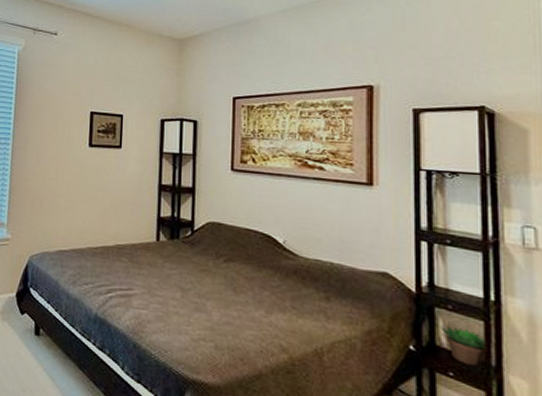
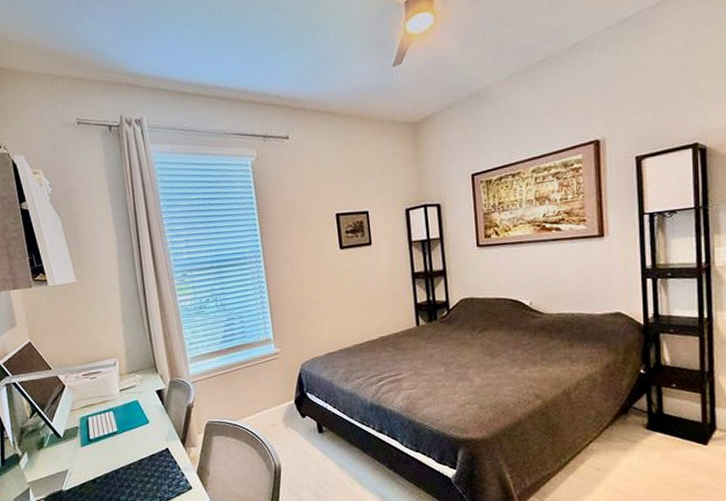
succulent plant: present [441,326,487,367] -> none [665,346,701,376]

